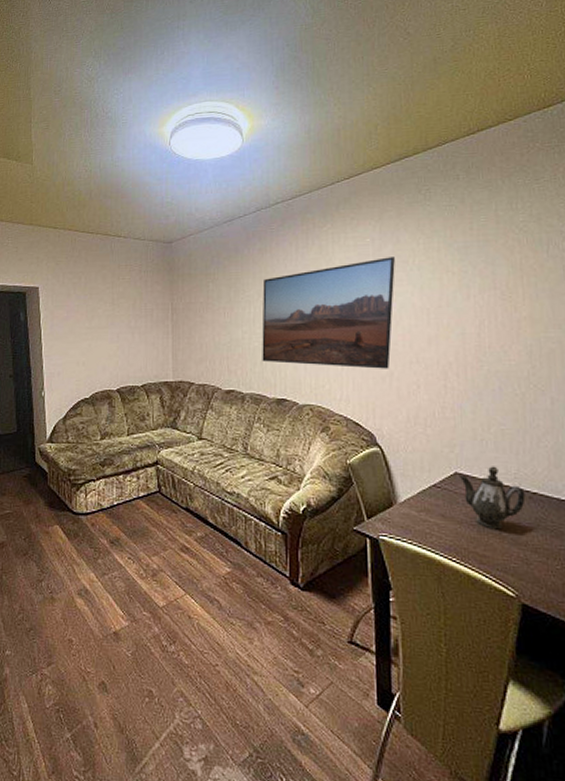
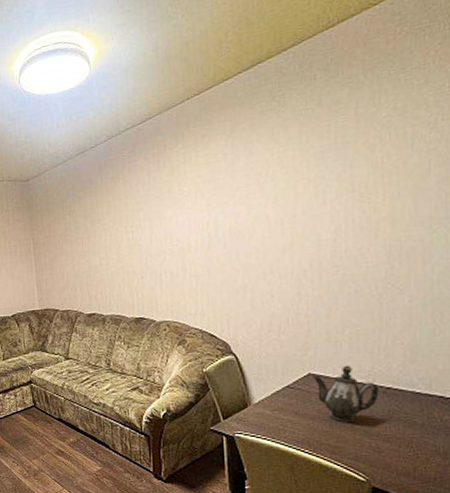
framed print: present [262,257,395,369] -> none [117,170,248,285]

